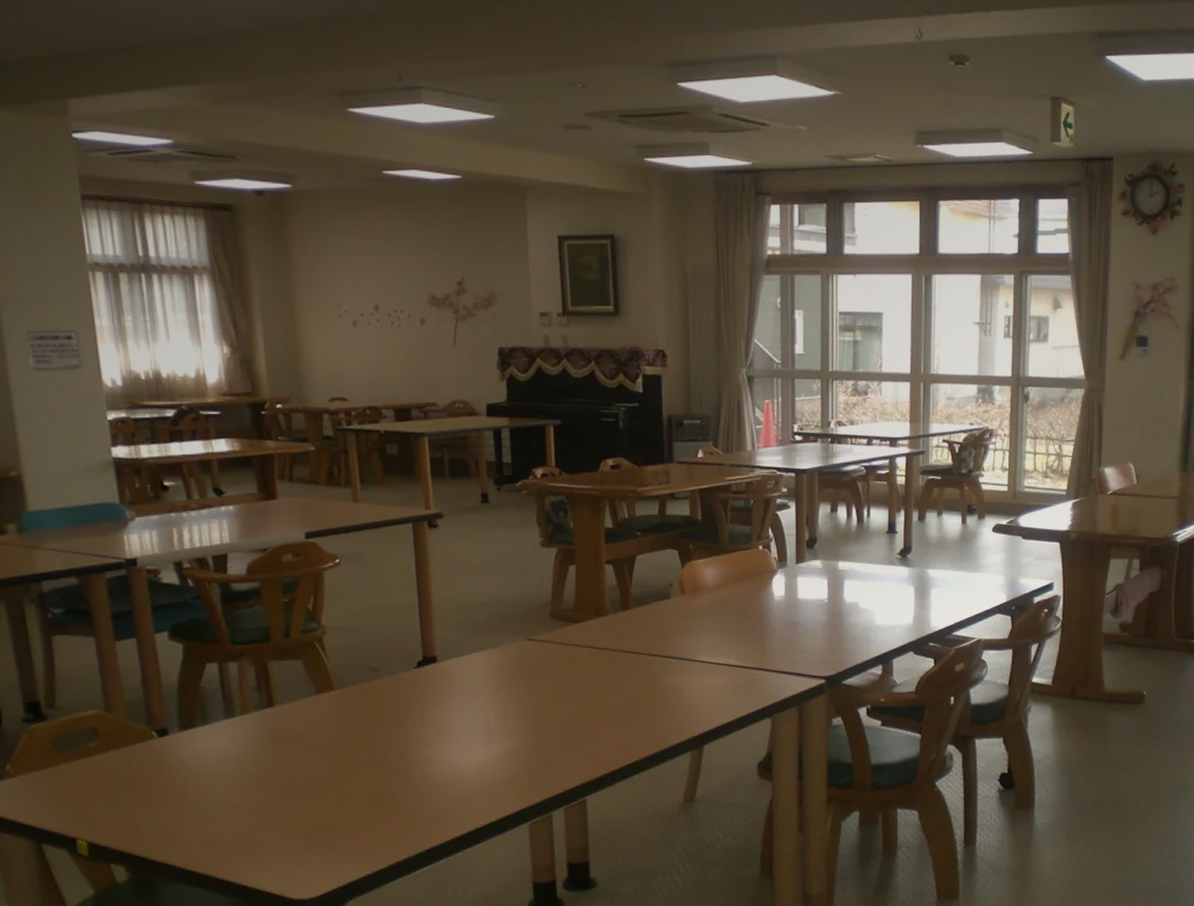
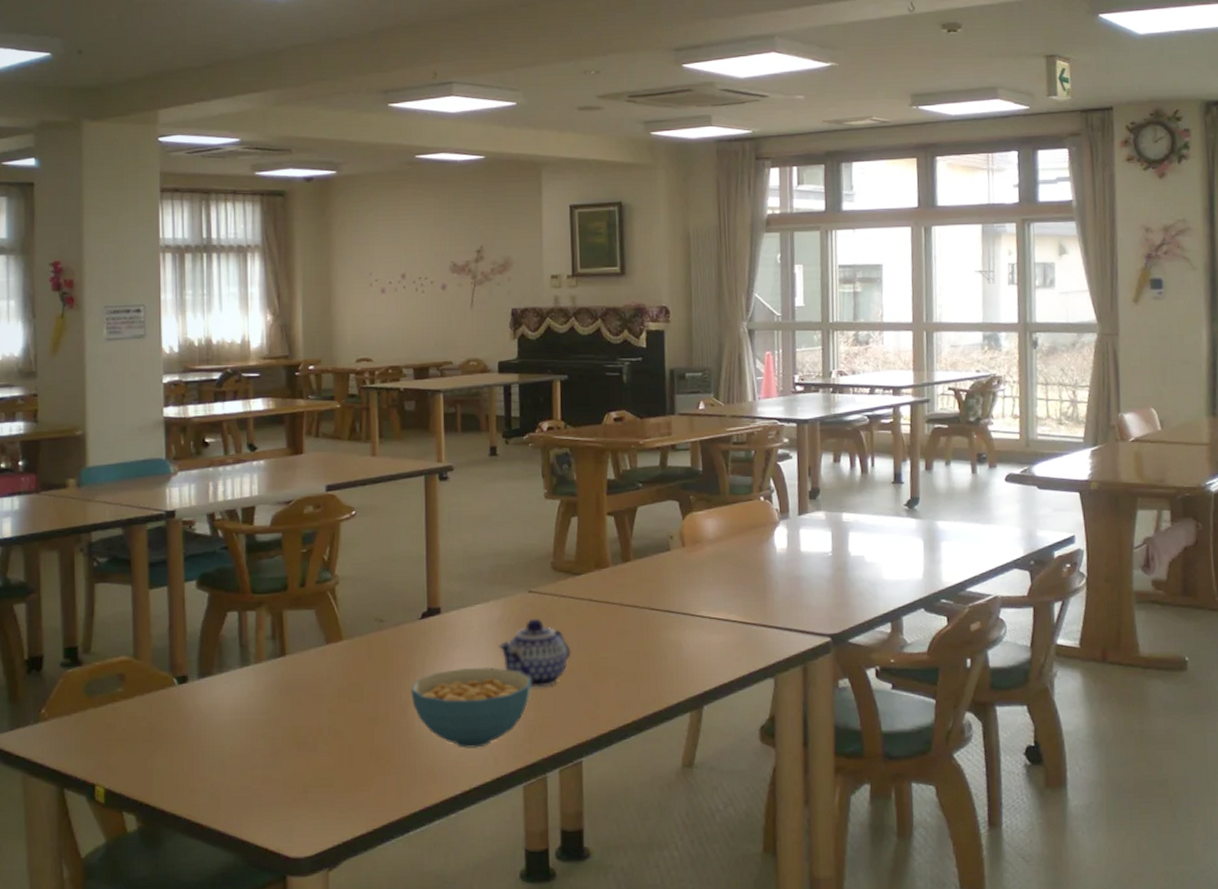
cereal bowl: none [409,713,533,791] -> present [411,666,531,748]
teapot: none [498,666,573,733] -> present [498,619,571,688]

